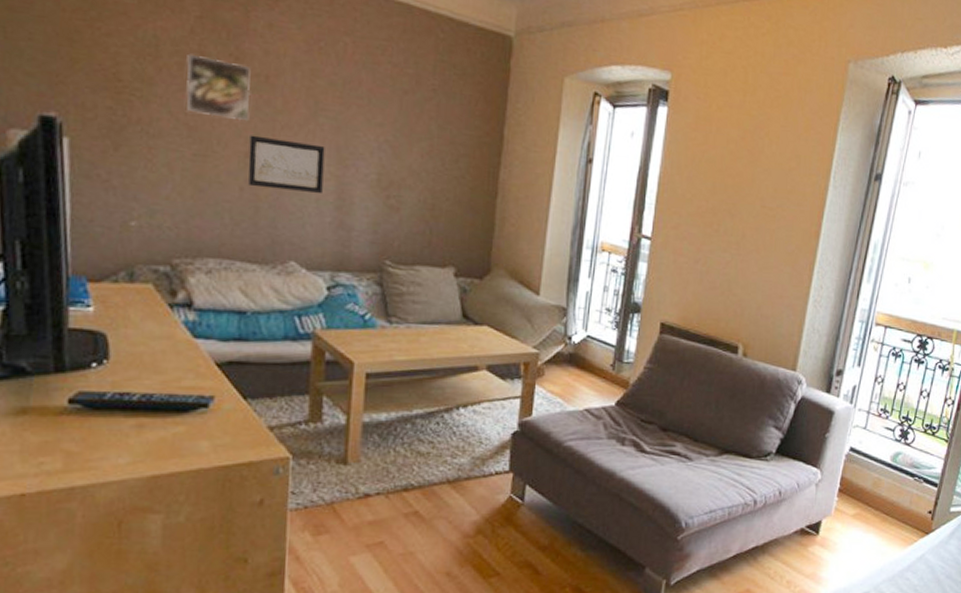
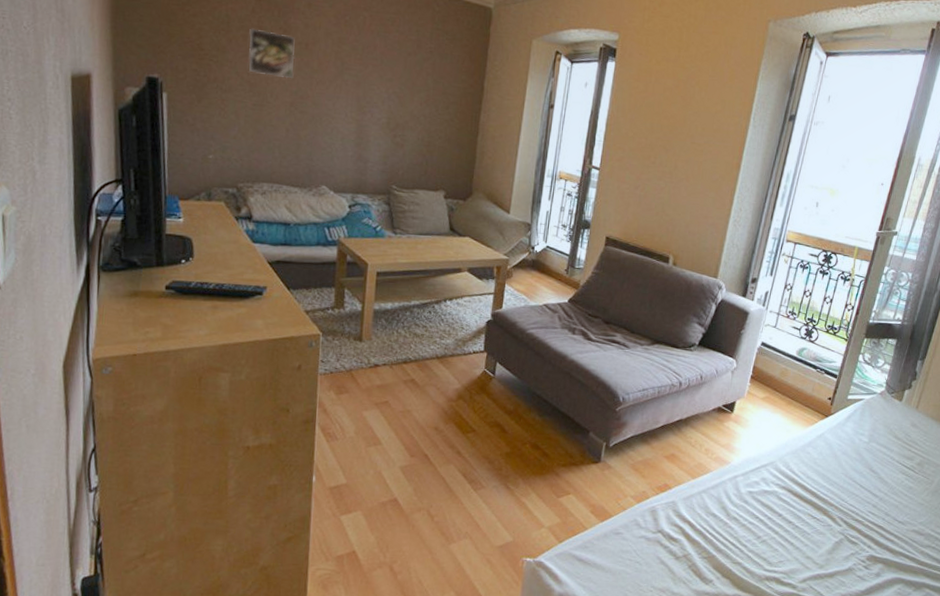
wall art: present [247,135,325,193] -> none [292,89,349,133]

